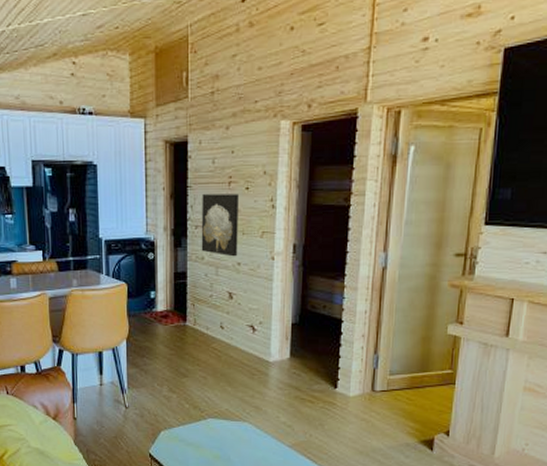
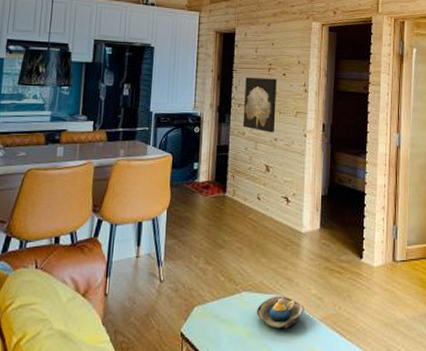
decorative bowl: none [224,423,273,453] -> present [257,296,304,328]

